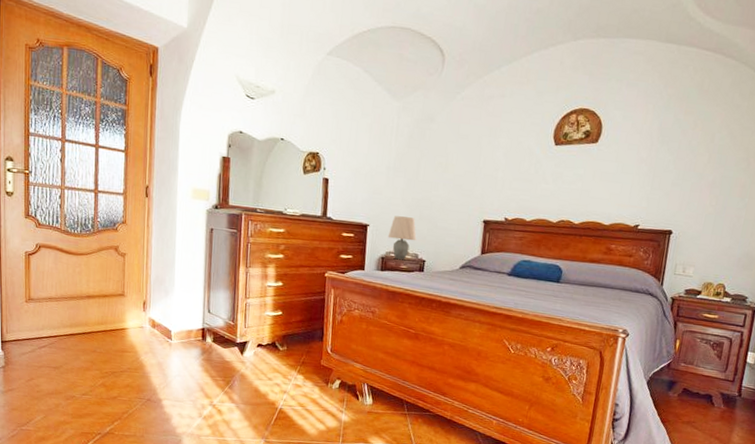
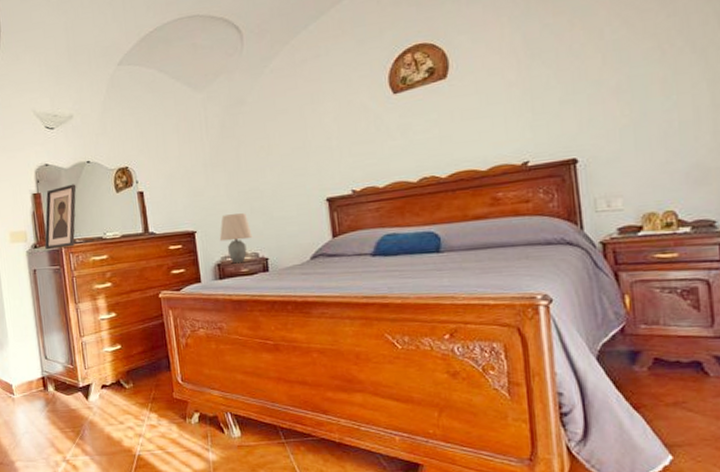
picture frame: none [226,156,267,215] -> present [45,184,77,250]

